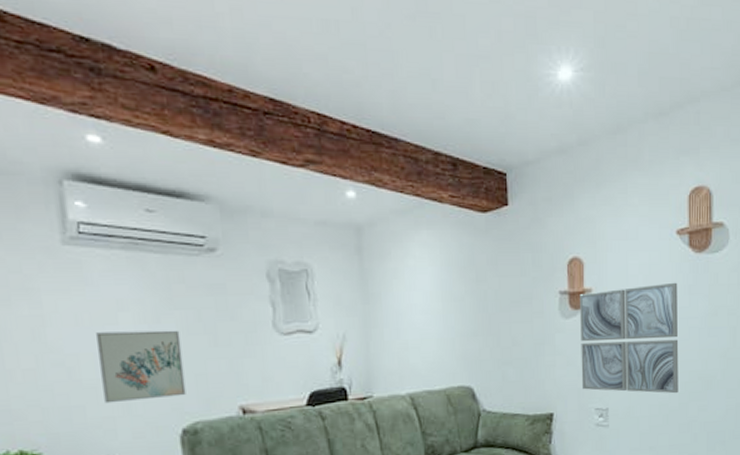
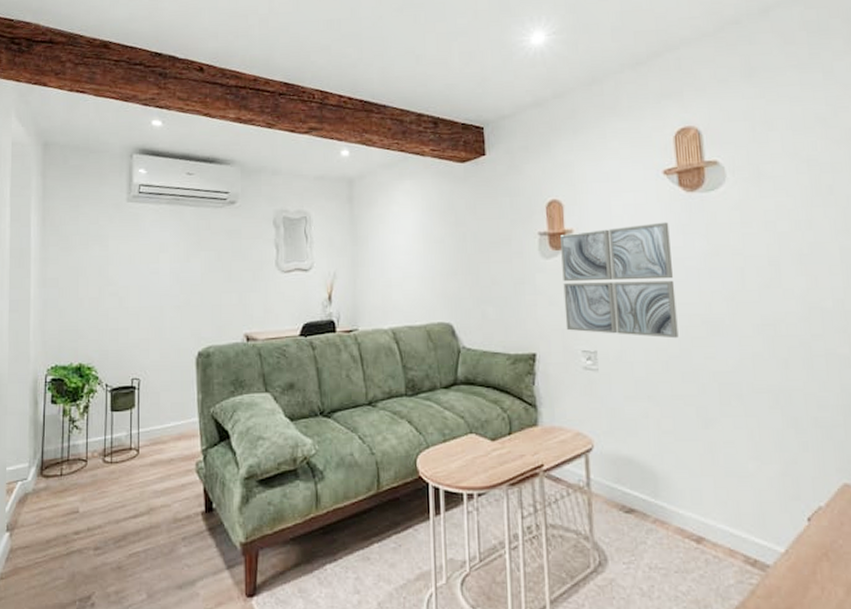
wall art: present [96,330,186,404] -> none [143,268,204,328]

